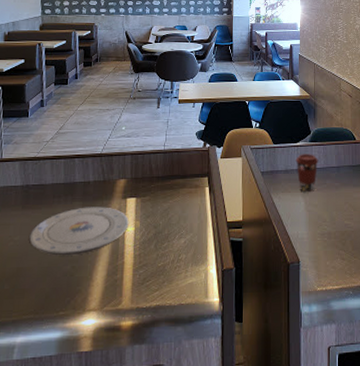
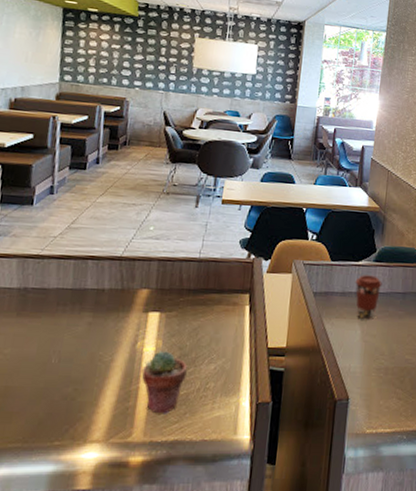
plate: present [29,207,129,256] -> none [22,319,150,376]
potted succulent: none [125,230,163,284] -> present [141,351,188,414]

